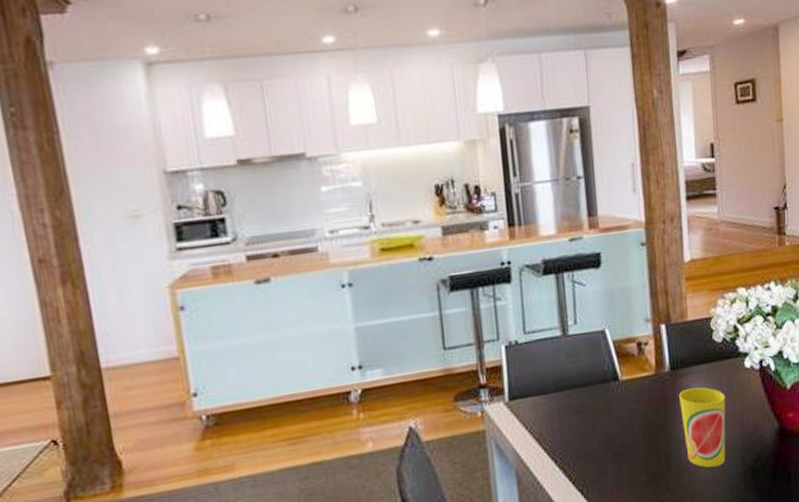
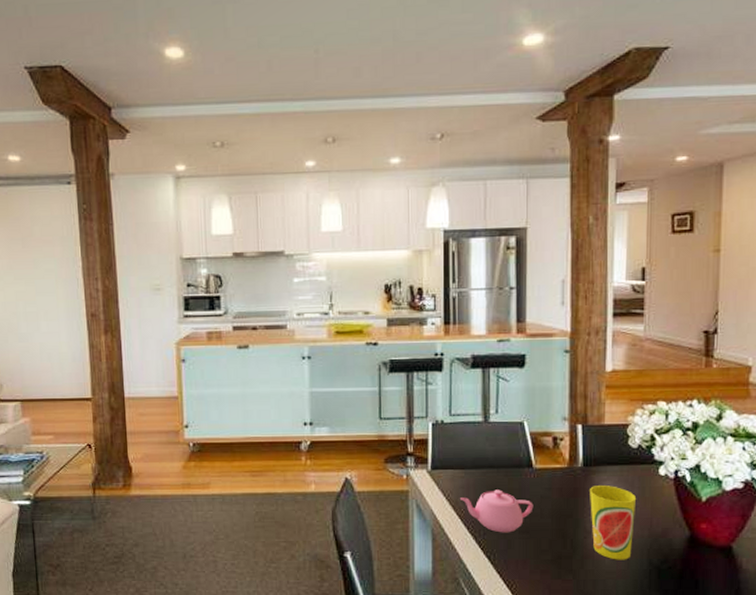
teapot: none [544,411,624,461] -> present [460,489,534,533]

